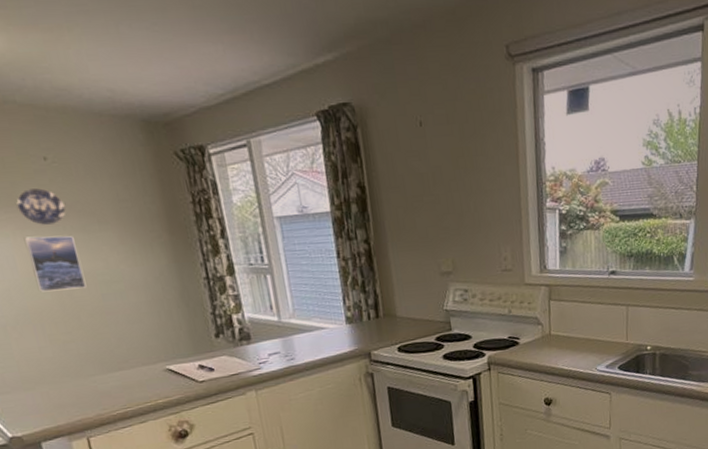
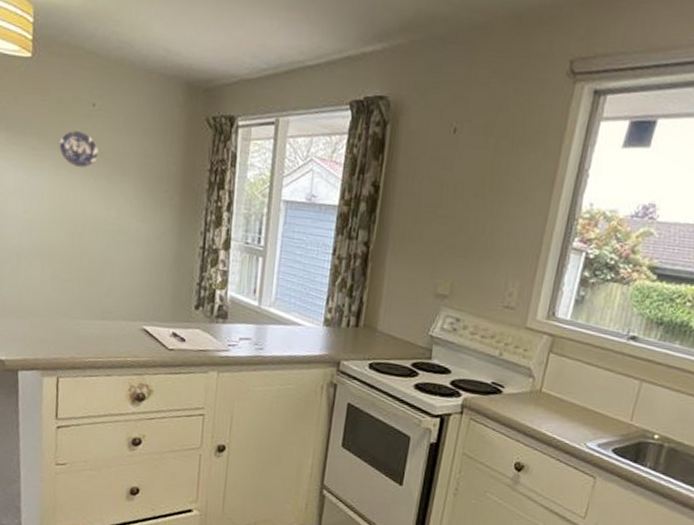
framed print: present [24,235,87,292] -> none [55,175,98,233]

